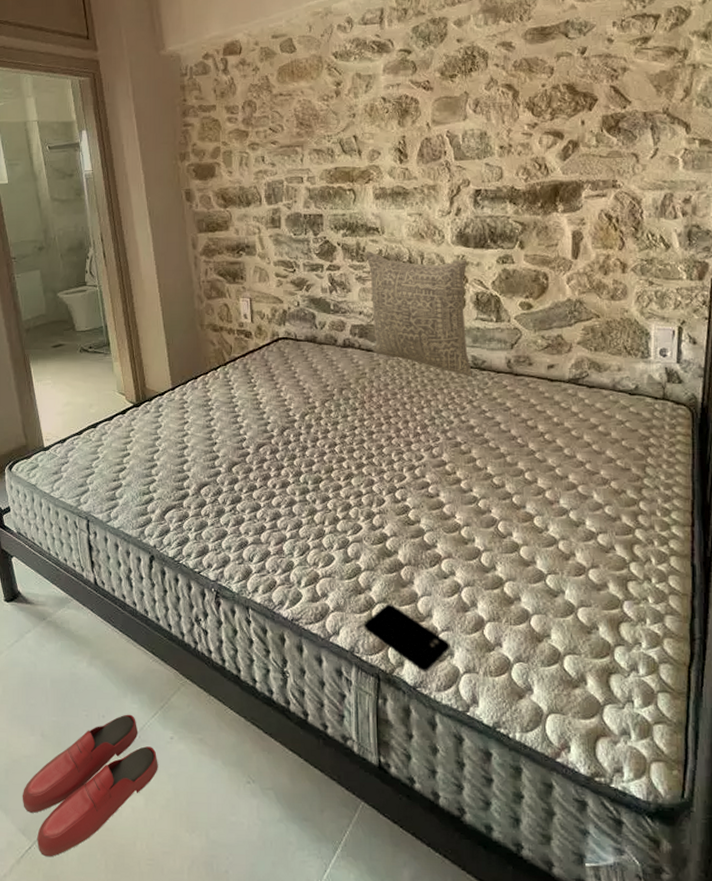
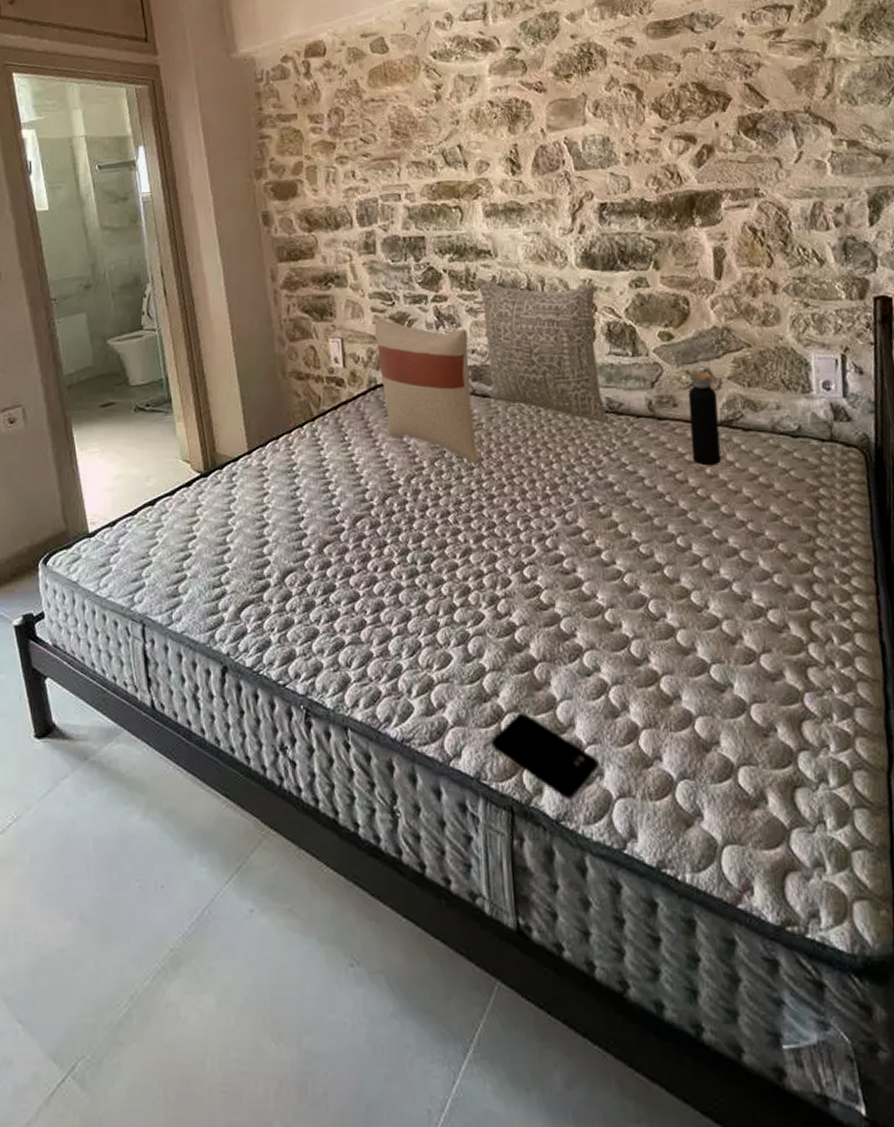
slippers: present [22,714,158,857] -> none [53,881,234,1092]
pillow: none [278,282,361,406] -> present [375,318,478,464]
water bottle: none [542,332,568,415] -> present [688,366,721,466]

